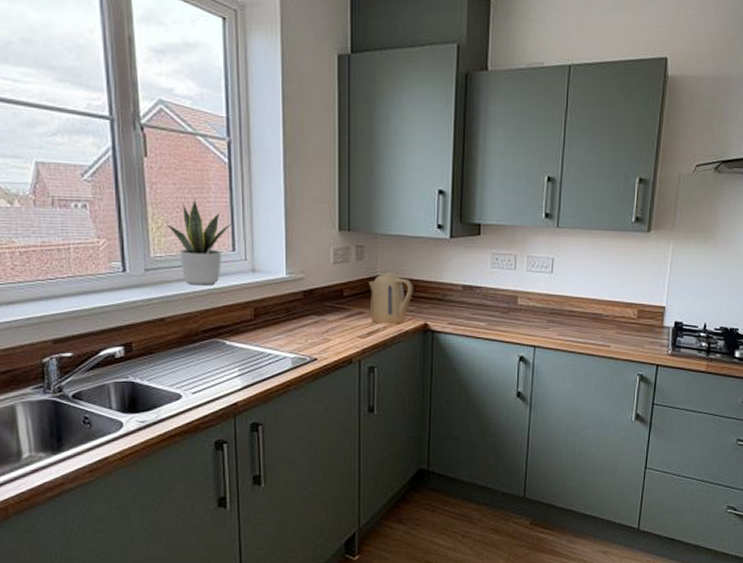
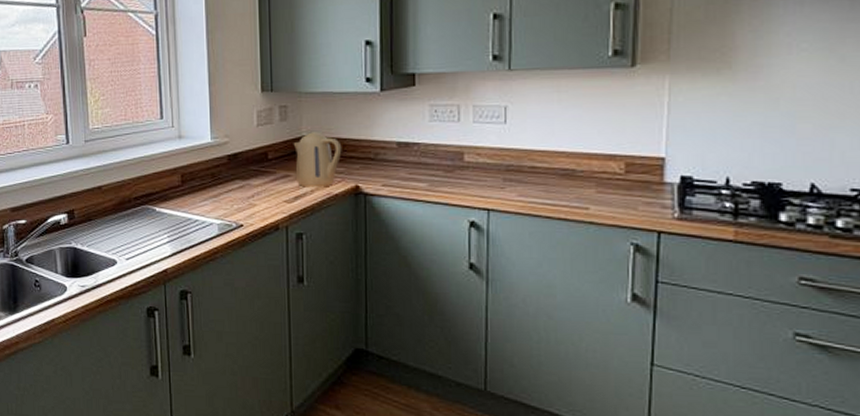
potted plant: present [167,197,232,286] -> none [103,70,160,154]

